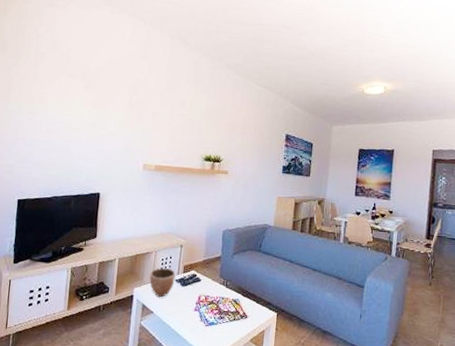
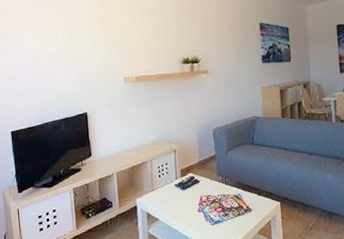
decorative bowl: present [149,267,176,298] -> none [149,174,175,204]

